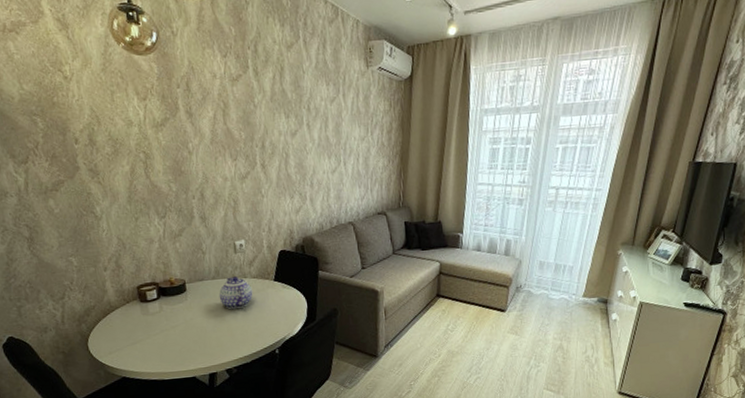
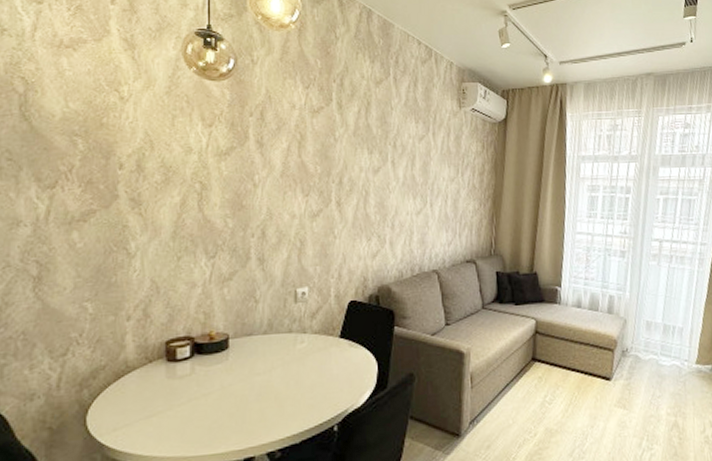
teapot: present [218,276,253,310] -> none [269,331,312,373]

